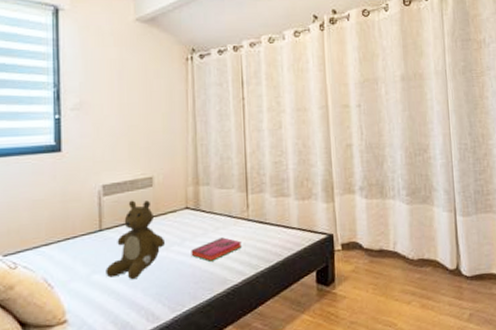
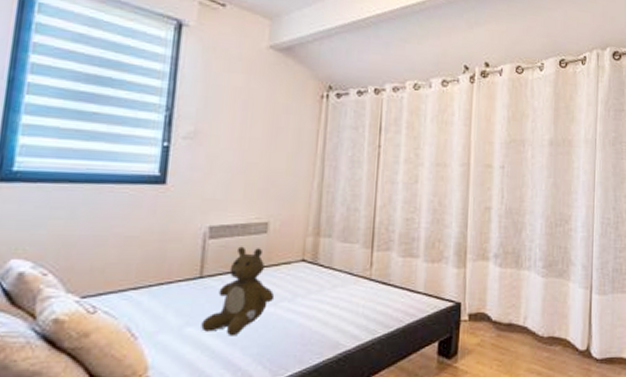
hardback book: present [191,237,242,261] -> none [302,296,360,322]

